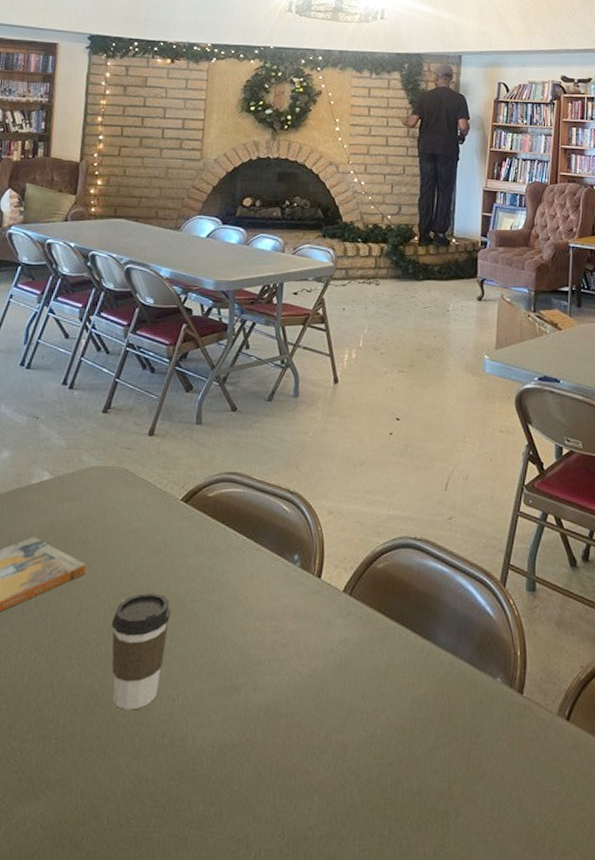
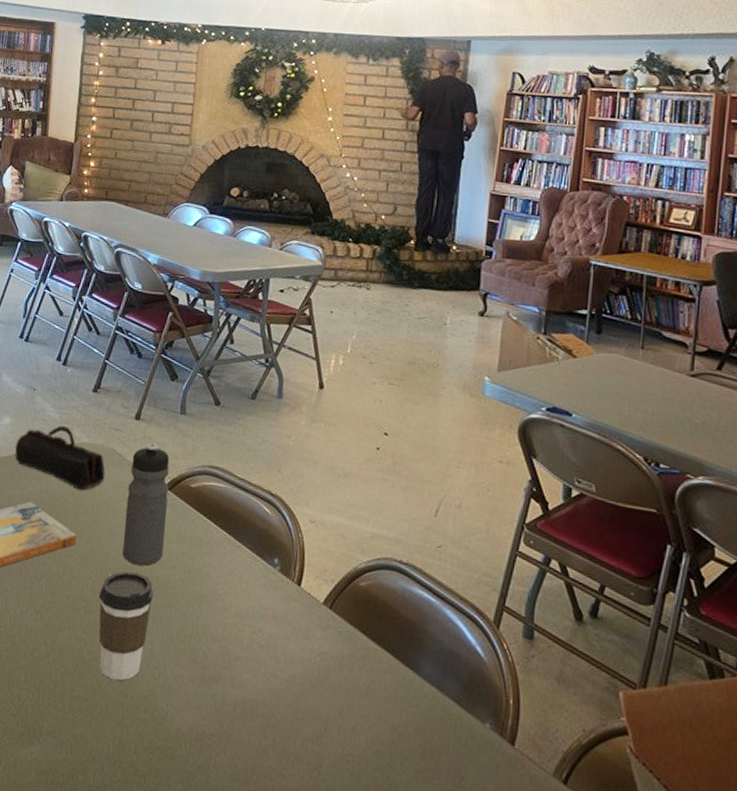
pencil case: none [15,452,117,516] -> present [15,425,105,490]
water bottle: none [137,458,186,586] -> present [122,443,170,566]

